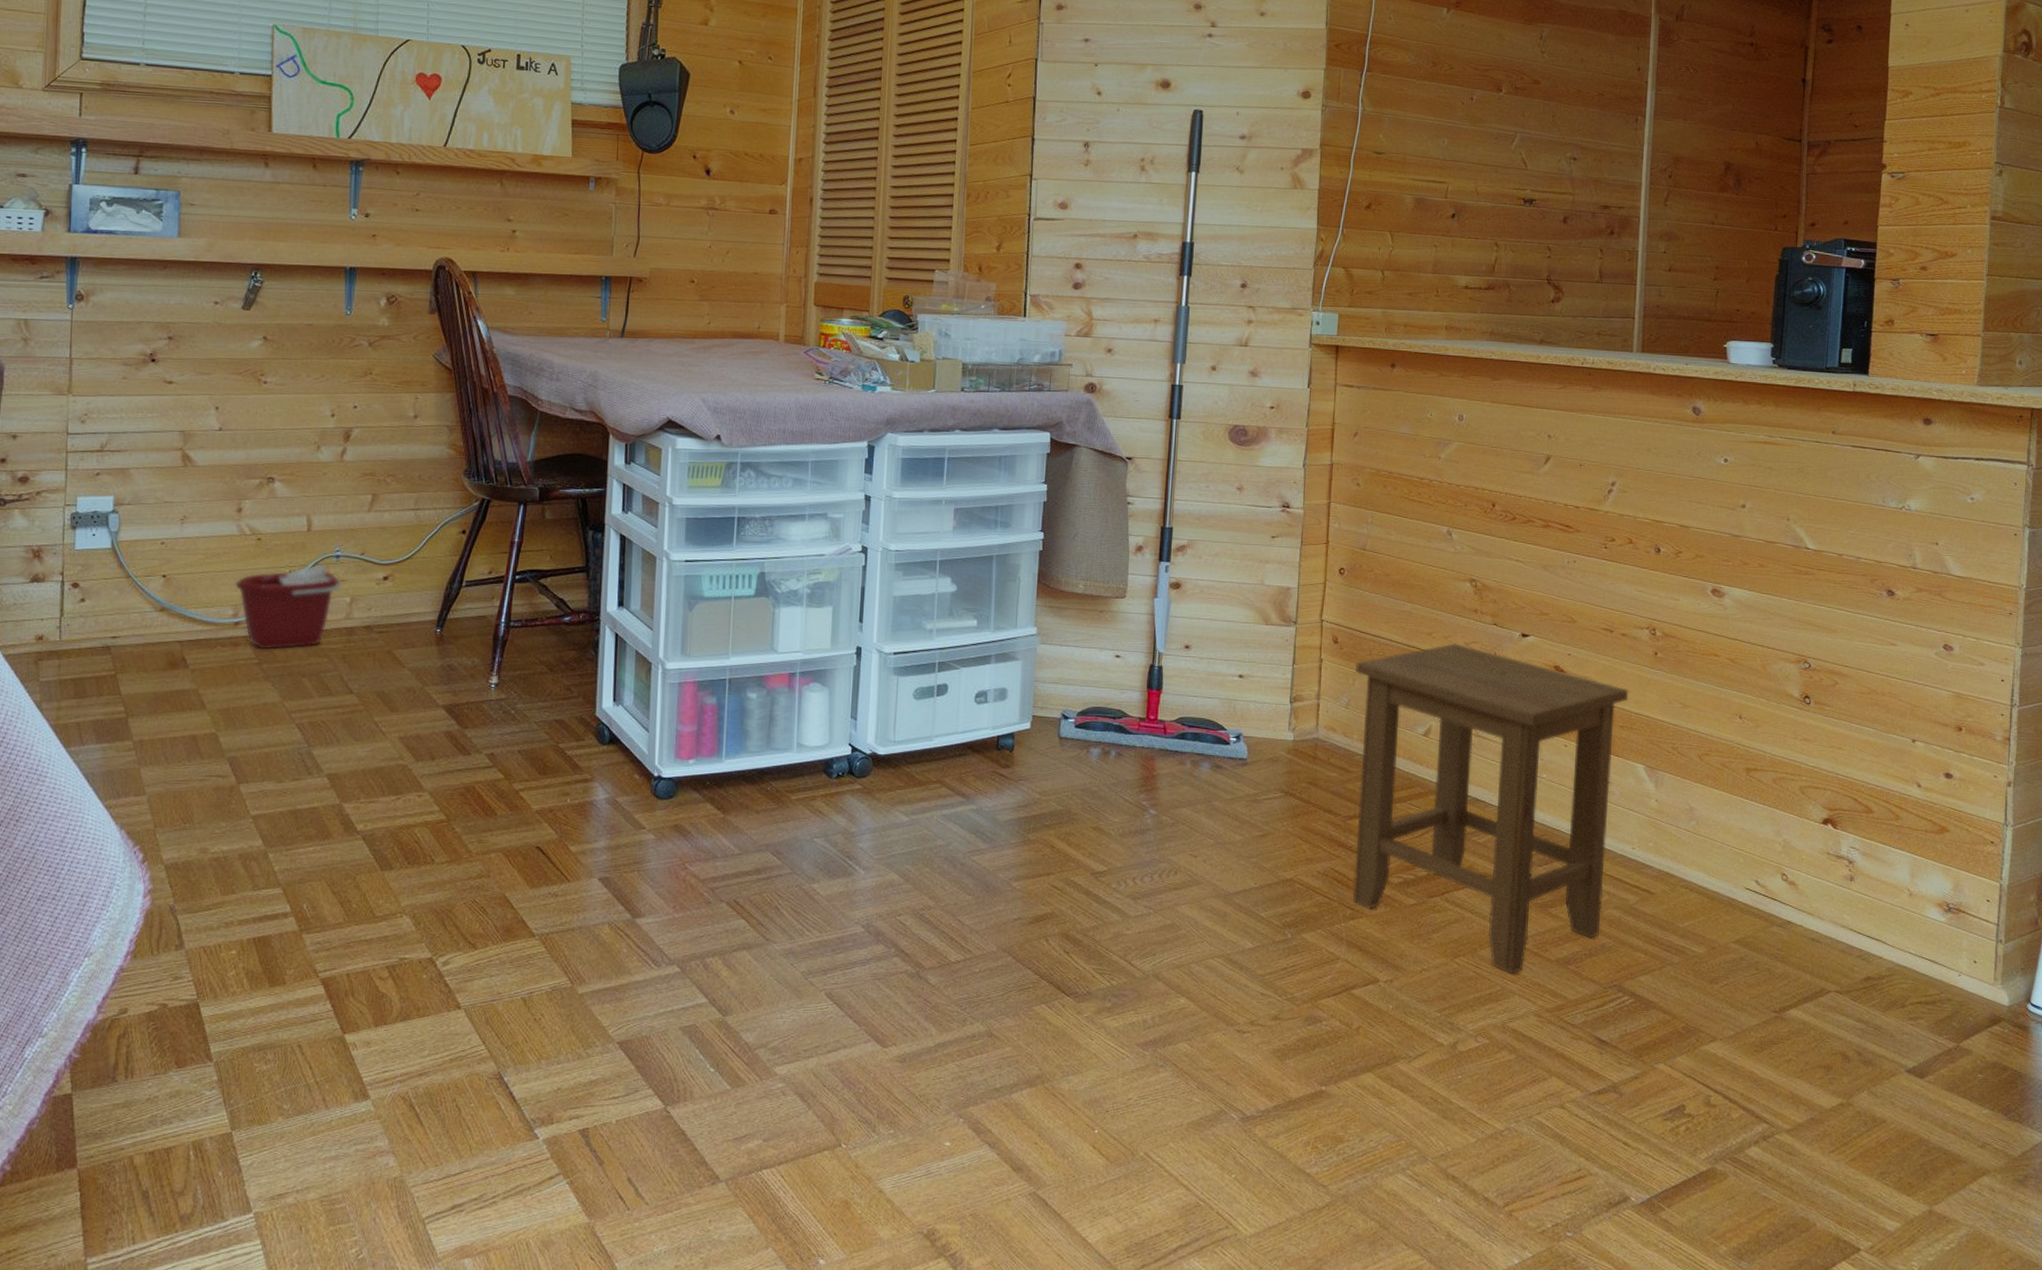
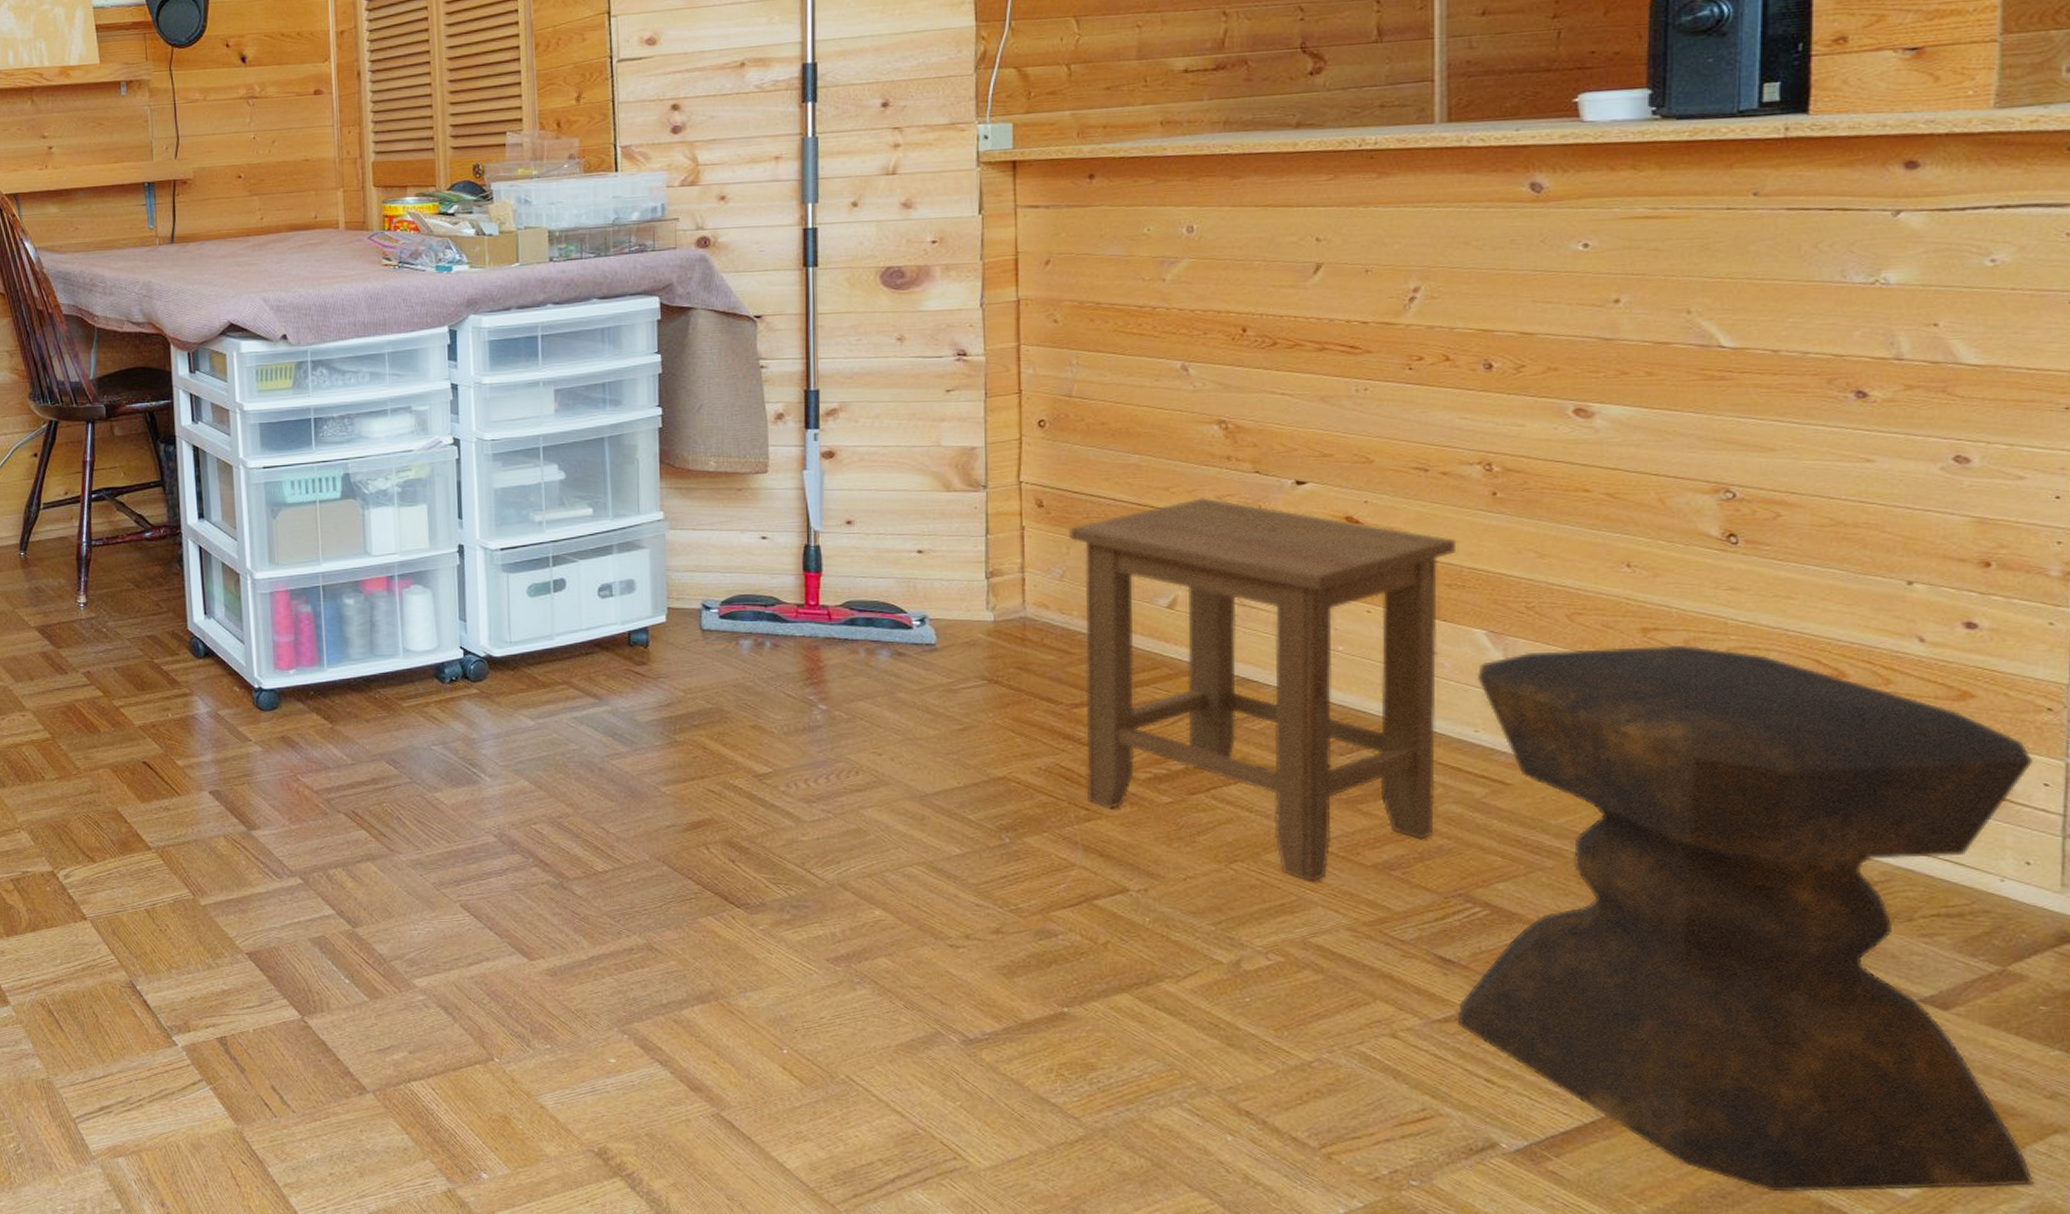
stool: none [1606,782,1982,1230] -> present [1457,644,2035,1192]

